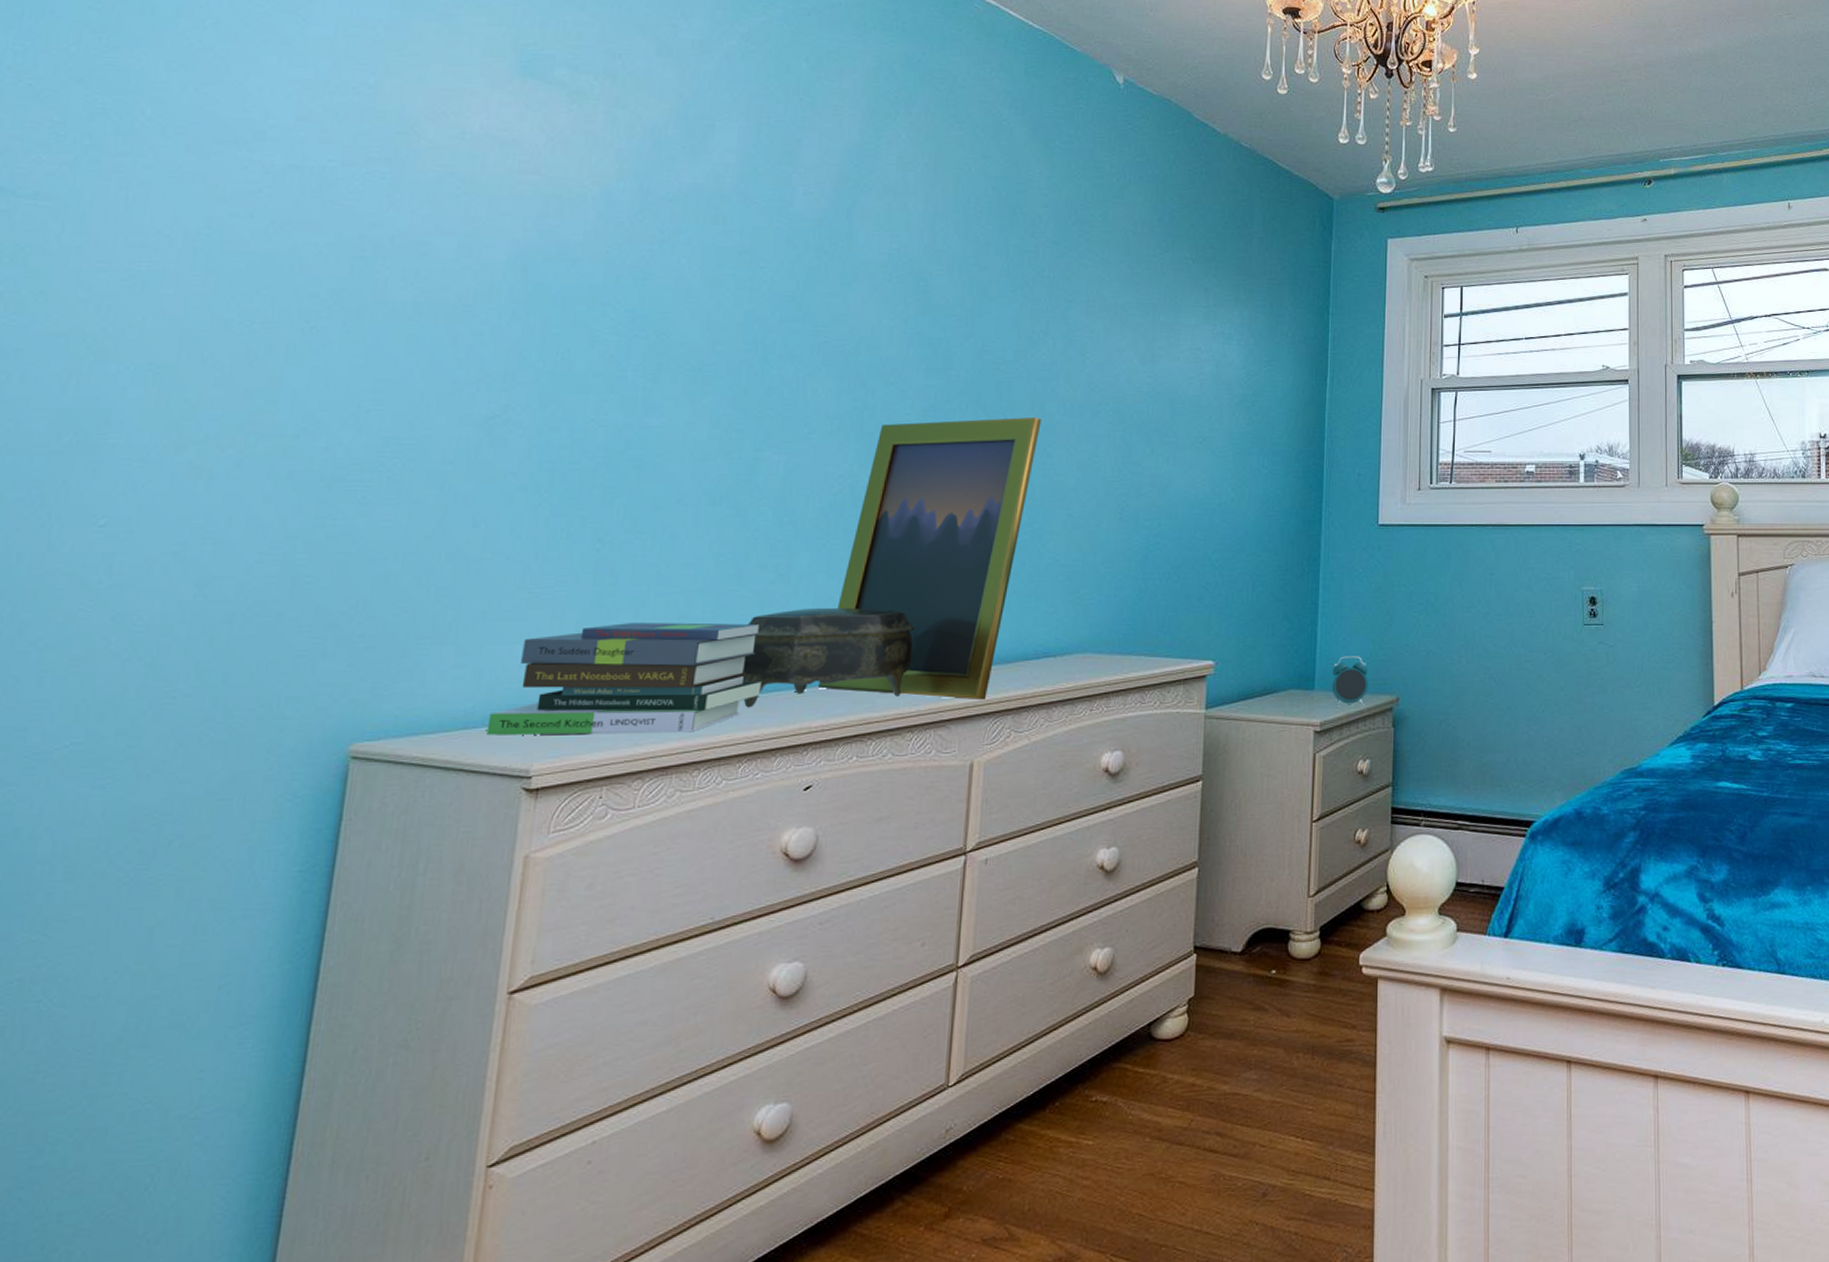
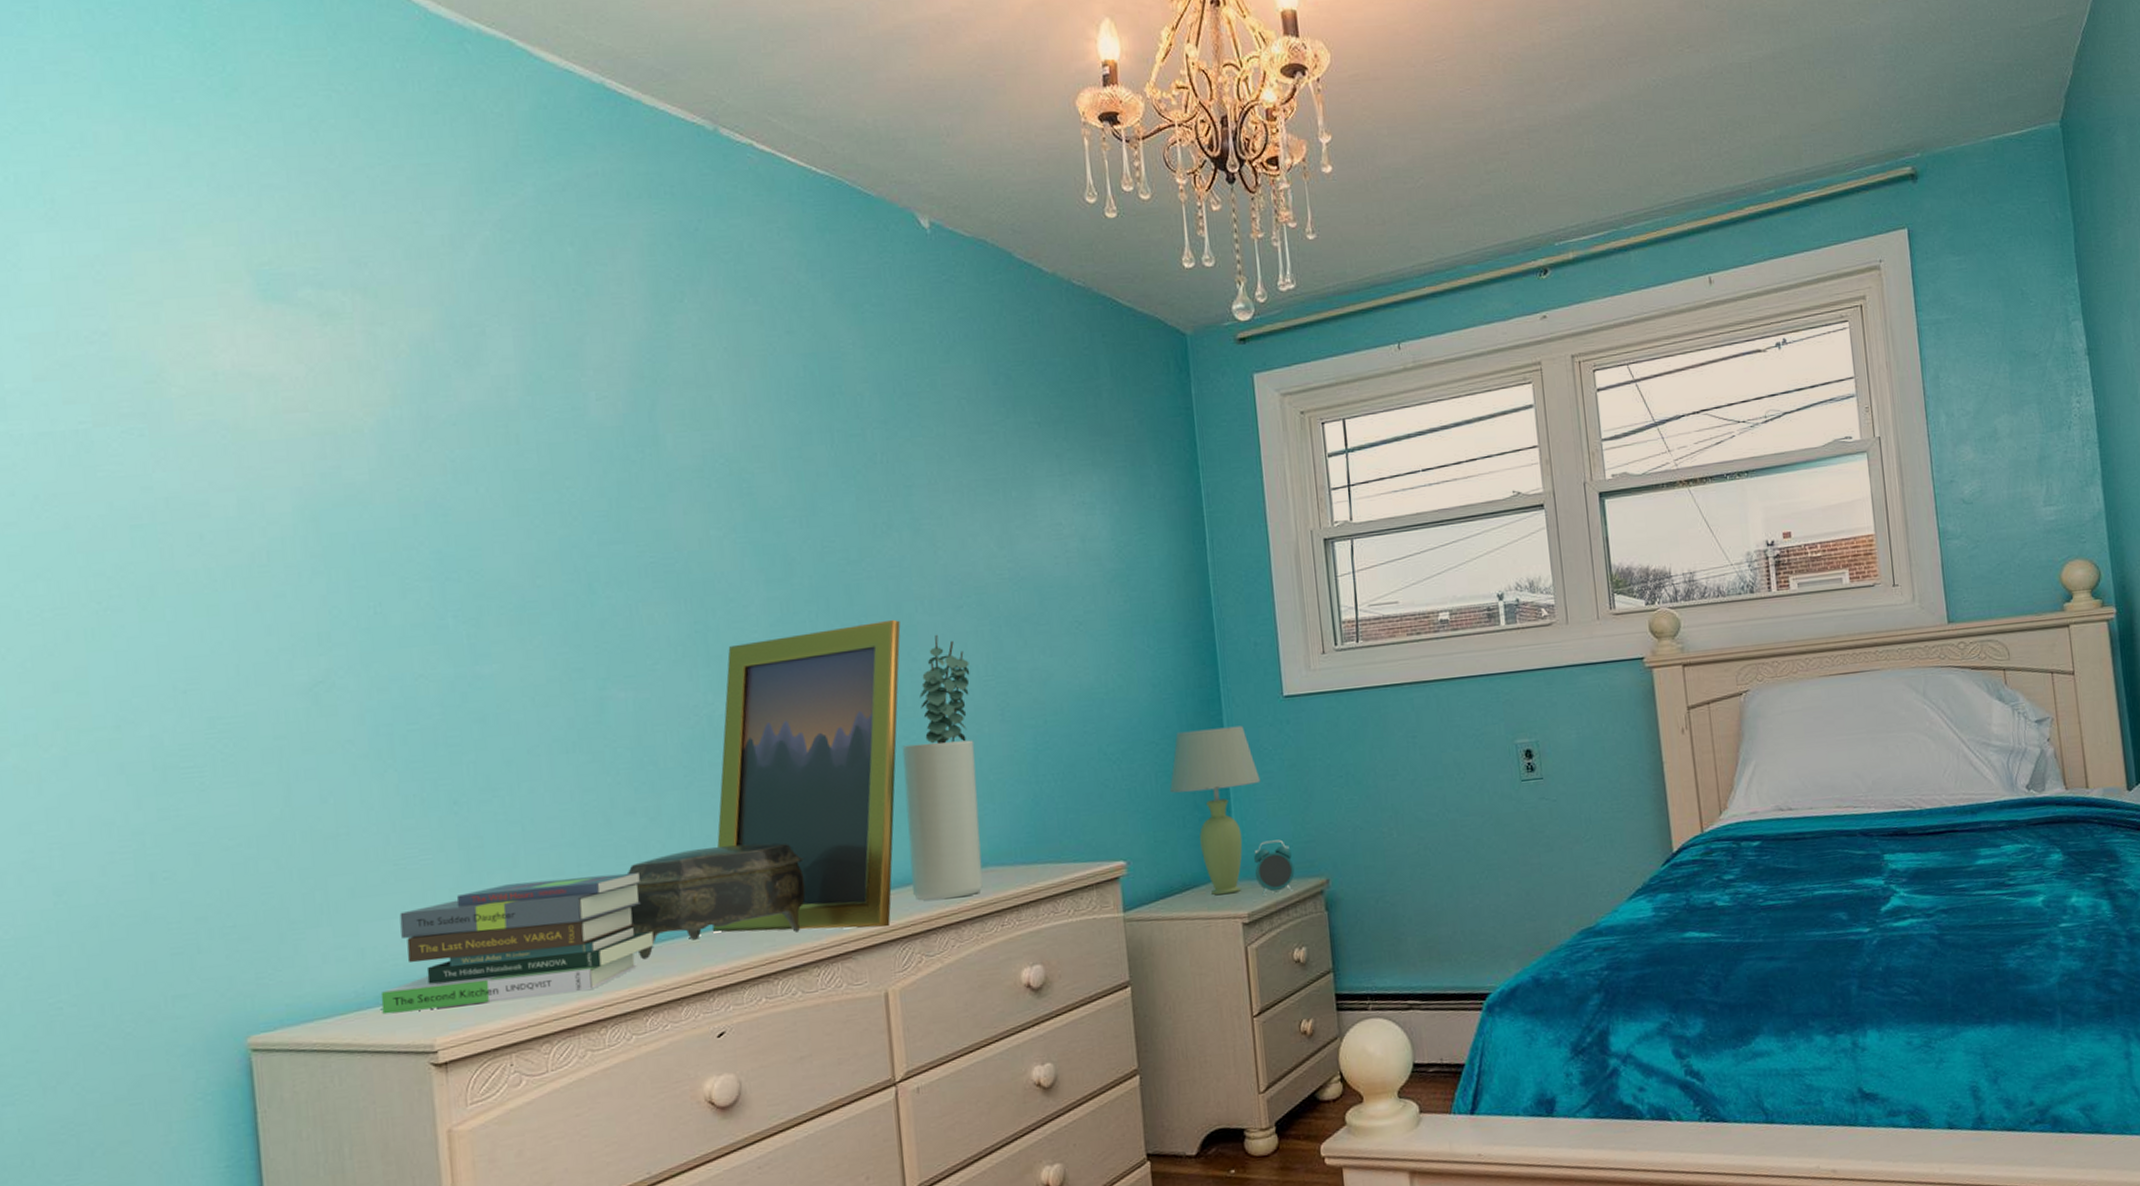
vase: none [1011,434,1099,680] -> present [902,634,983,901]
table lamp: none [1263,547,1348,702] -> present [1169,725,1261,895]

